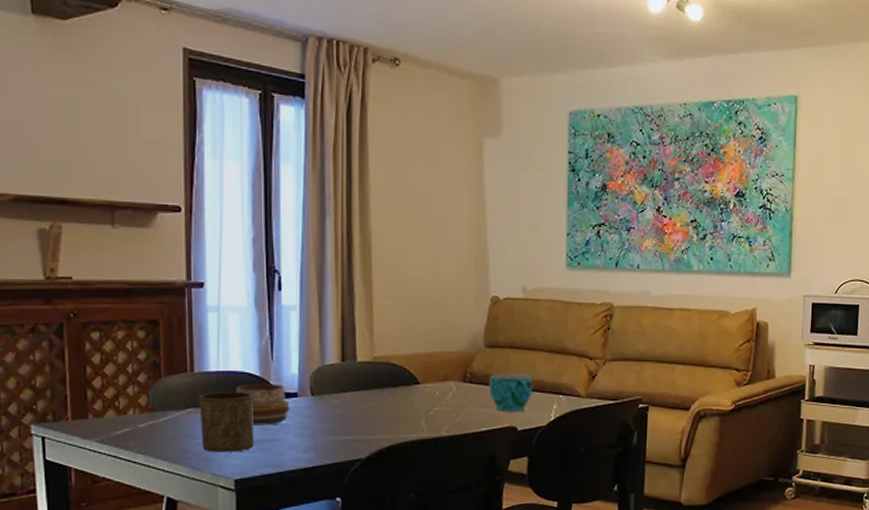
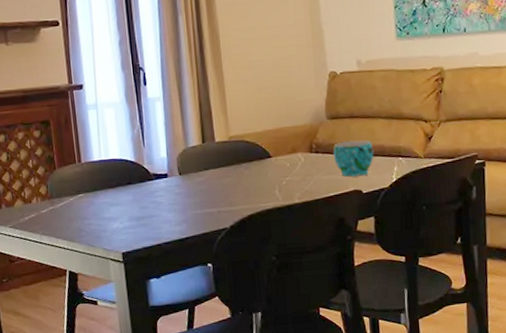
cup: present [199,392,254,452] -> none [87,176,135,230]
decorative bowl: present [236,384,290,426] -> none [116,167,163,205]

